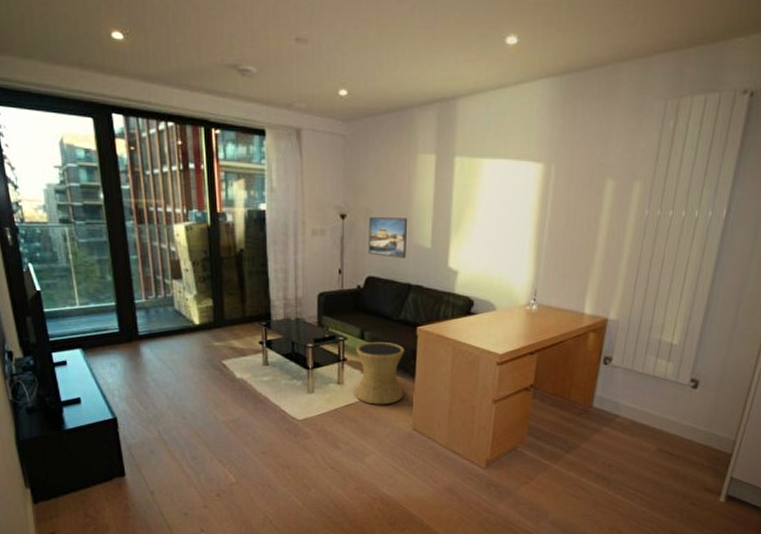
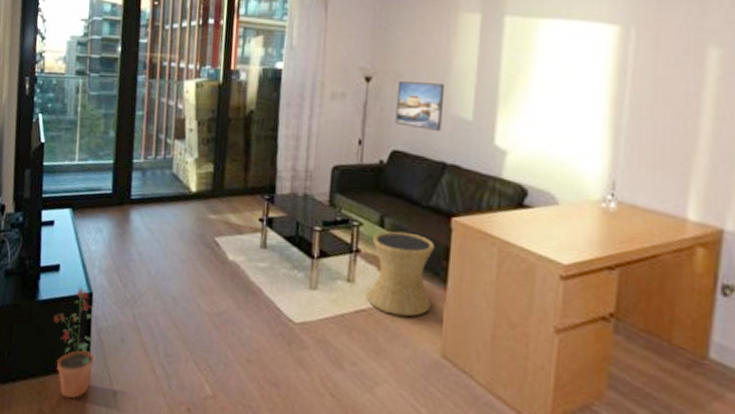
potted plant: none [83,415,130,502] -> present [53,287,95,399]

